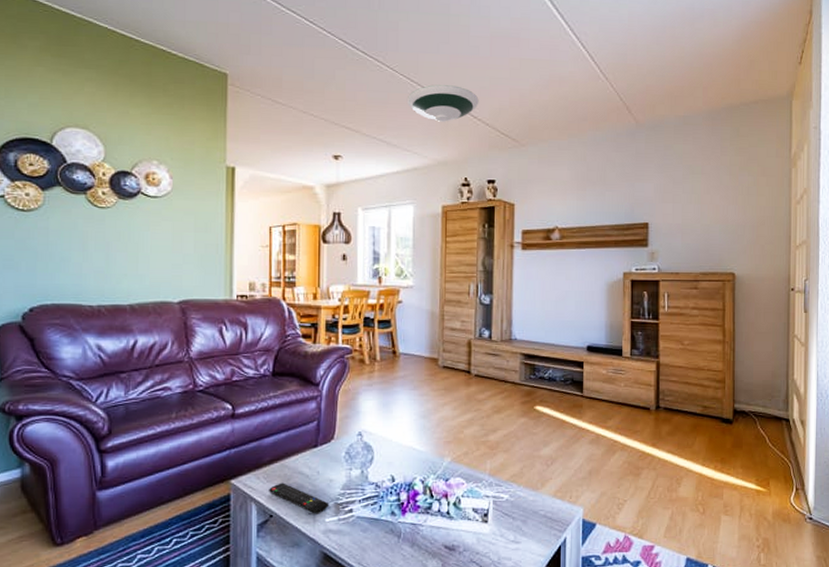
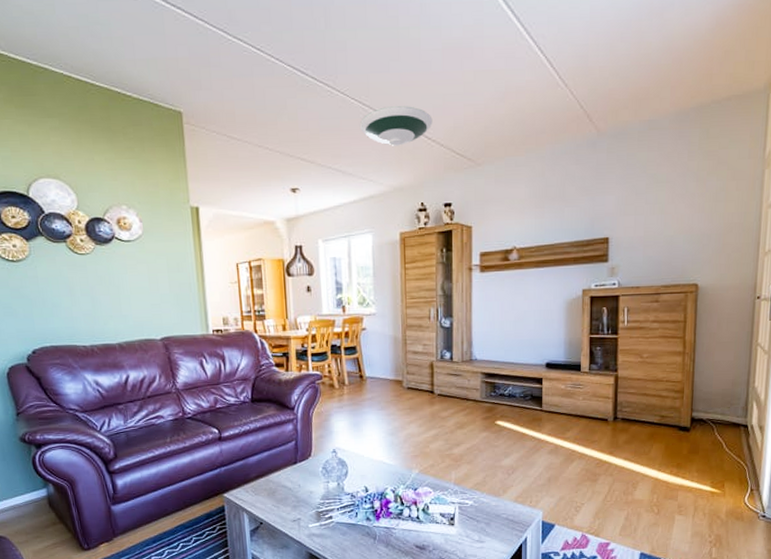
remote control: present [269,483,329,514] -> none [257,495,311,521]

